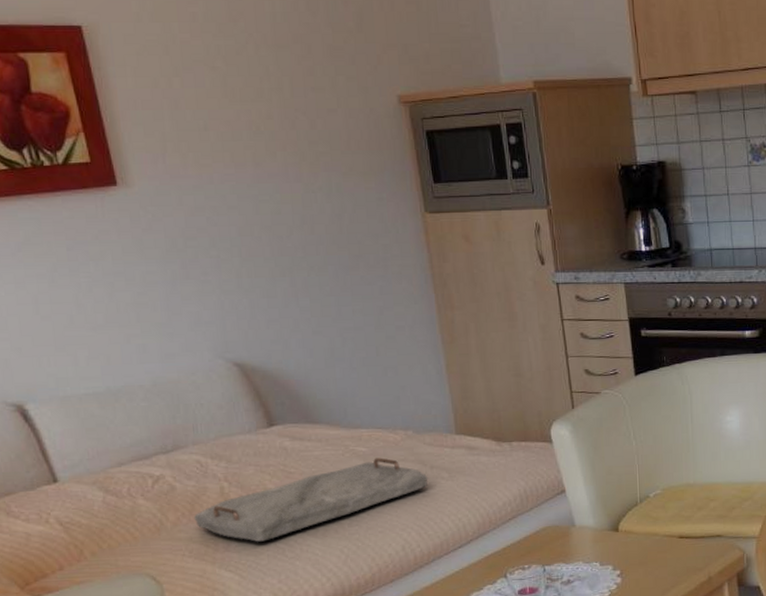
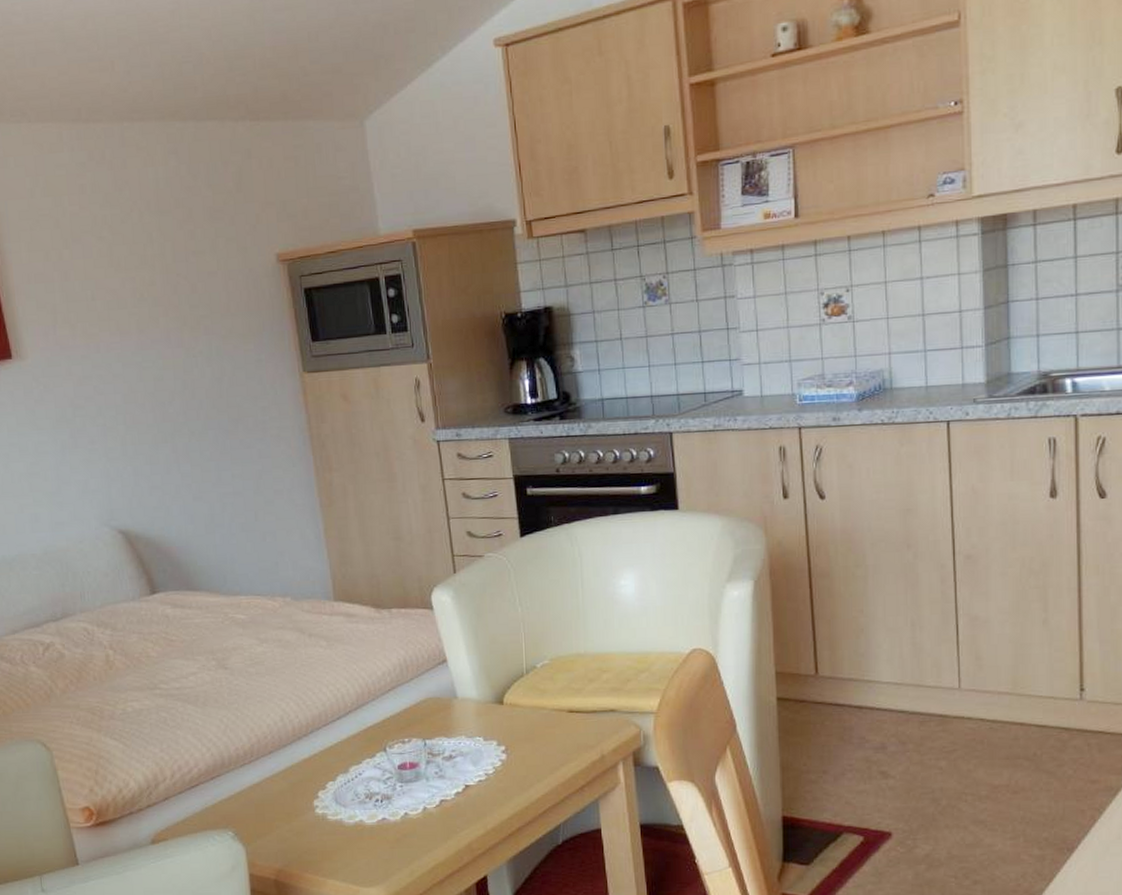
serving tray: present [193,457,428,542] -> none [80,625,307,710]

